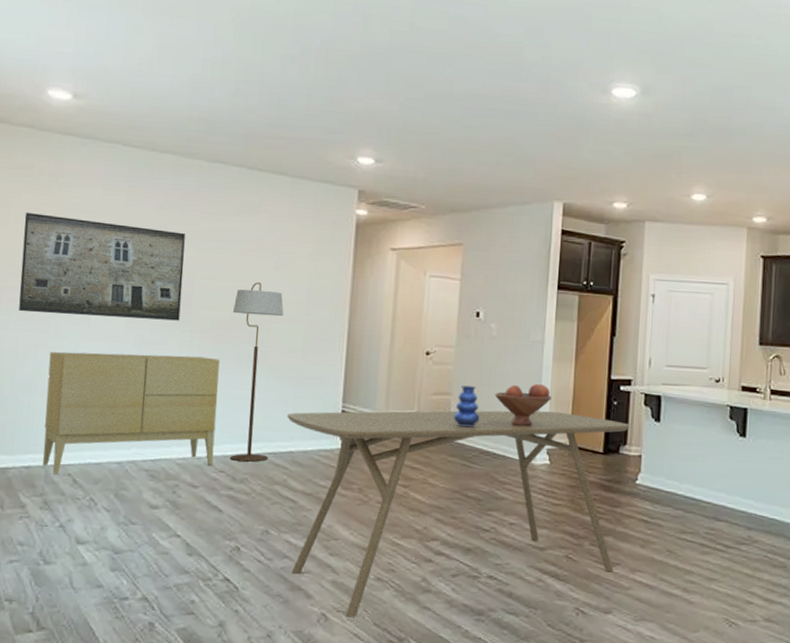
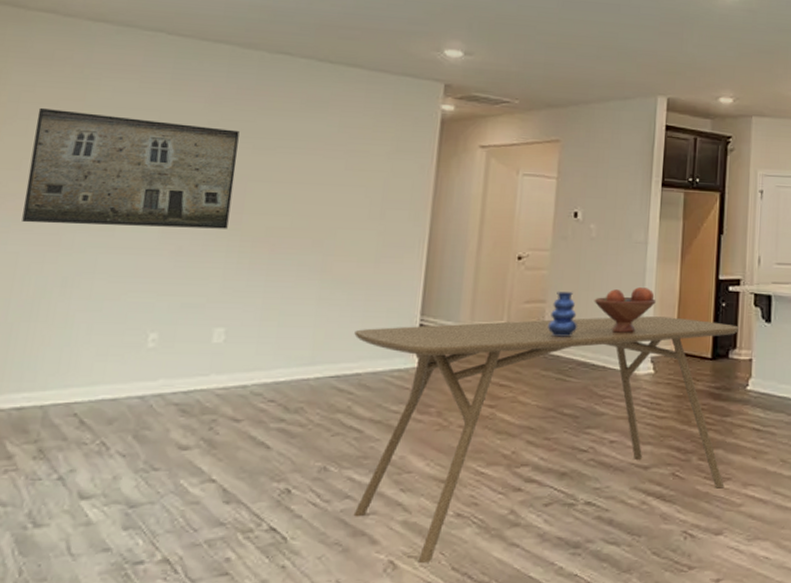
sideboard: present [43,351,220,475] -> none [40,268,275,416]
floor lamp: present [229,282,284,462] -> none [282,184,355,388]

